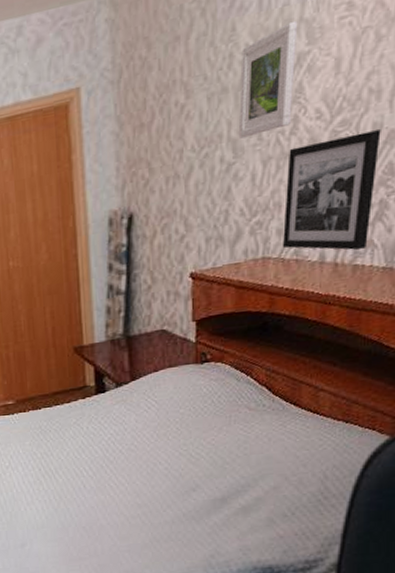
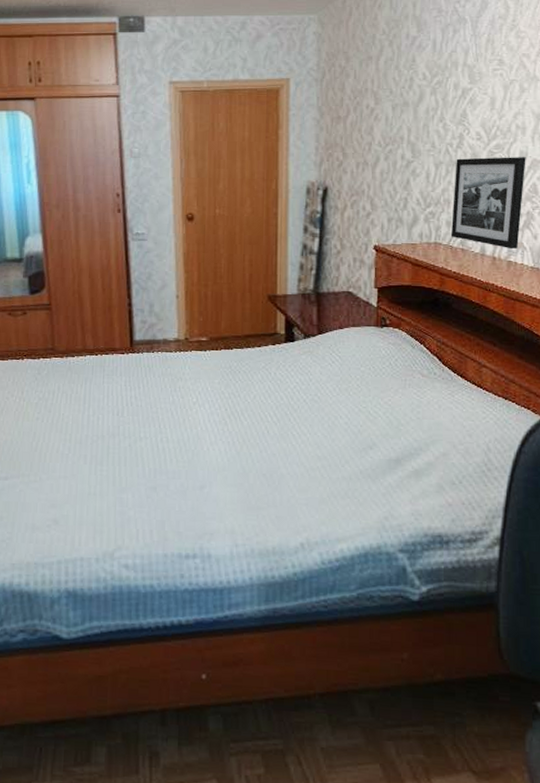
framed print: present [238,20,298,139] -> none [416,64,463,144]

